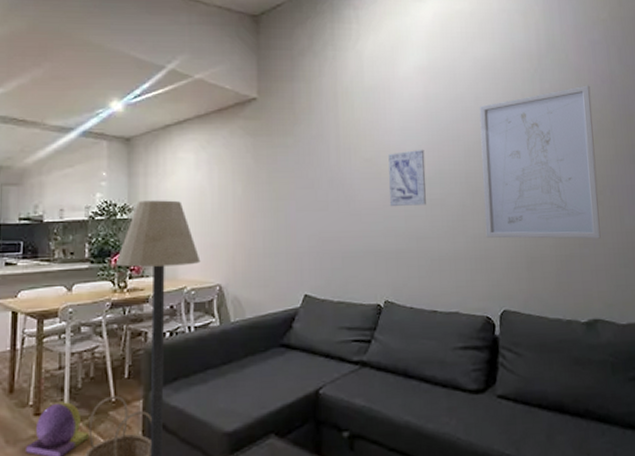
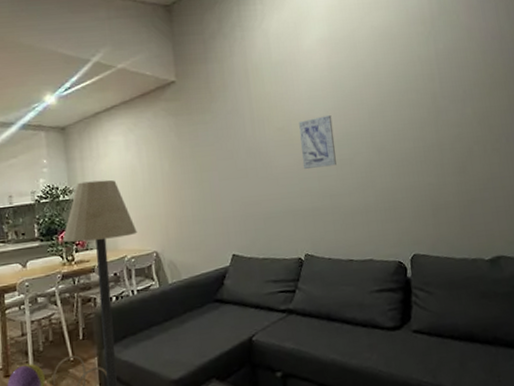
wall art: present [479,85,601,239] -> none [379,42,500,191]

